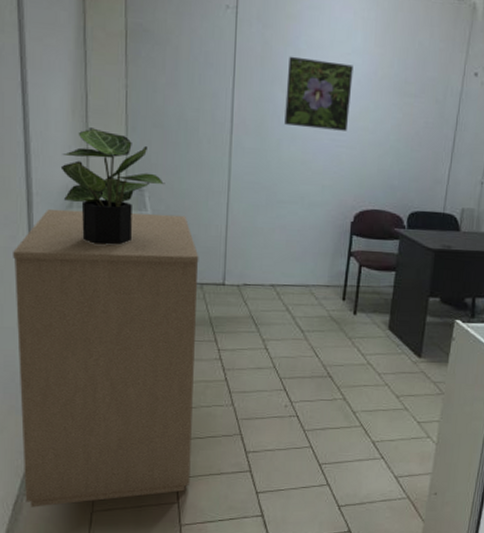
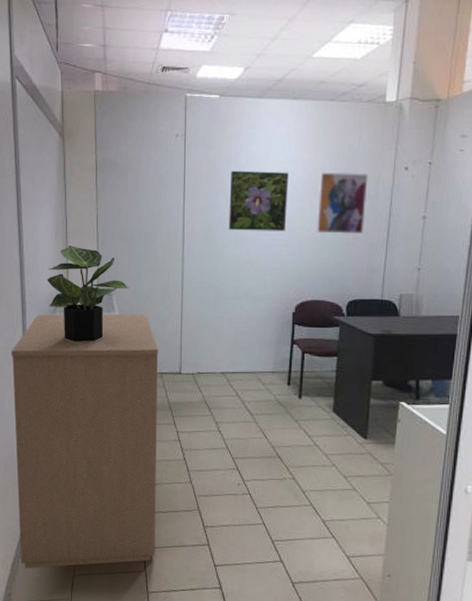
wall art: none [379,68,437,141] -> present [316,172,368,235]

